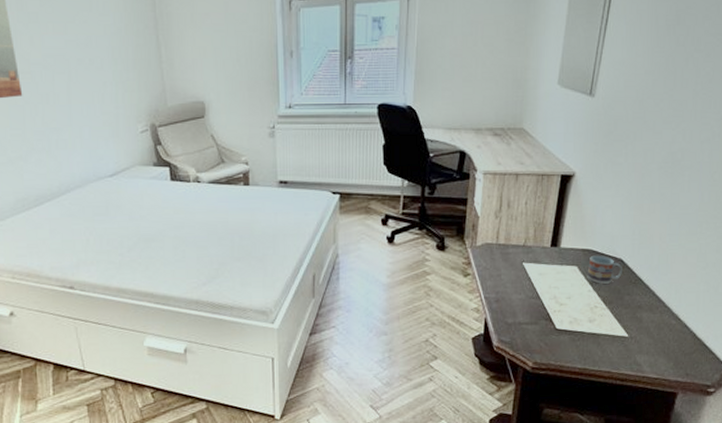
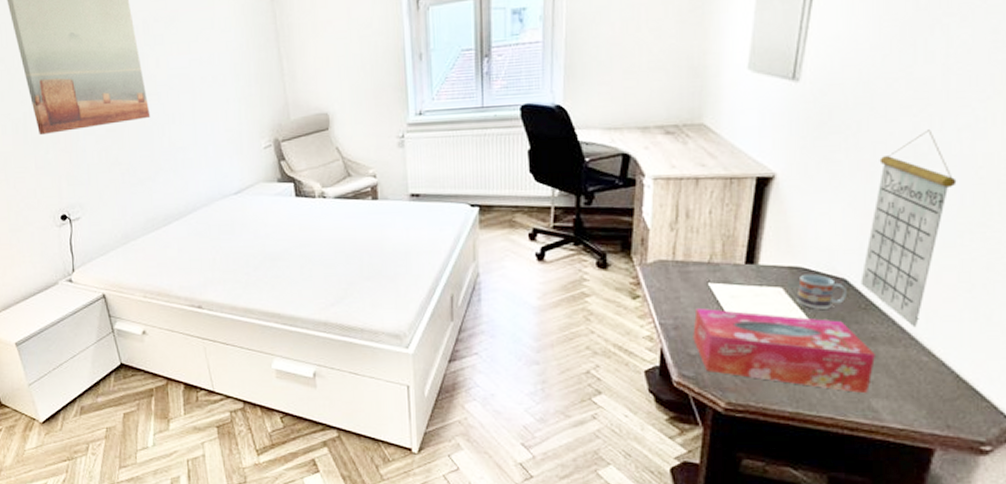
tissue box: none [510,284,640,351] -> present [693,308,875,394]
calendar: none [632,141,699,298] -> present [860,129,957,328]

